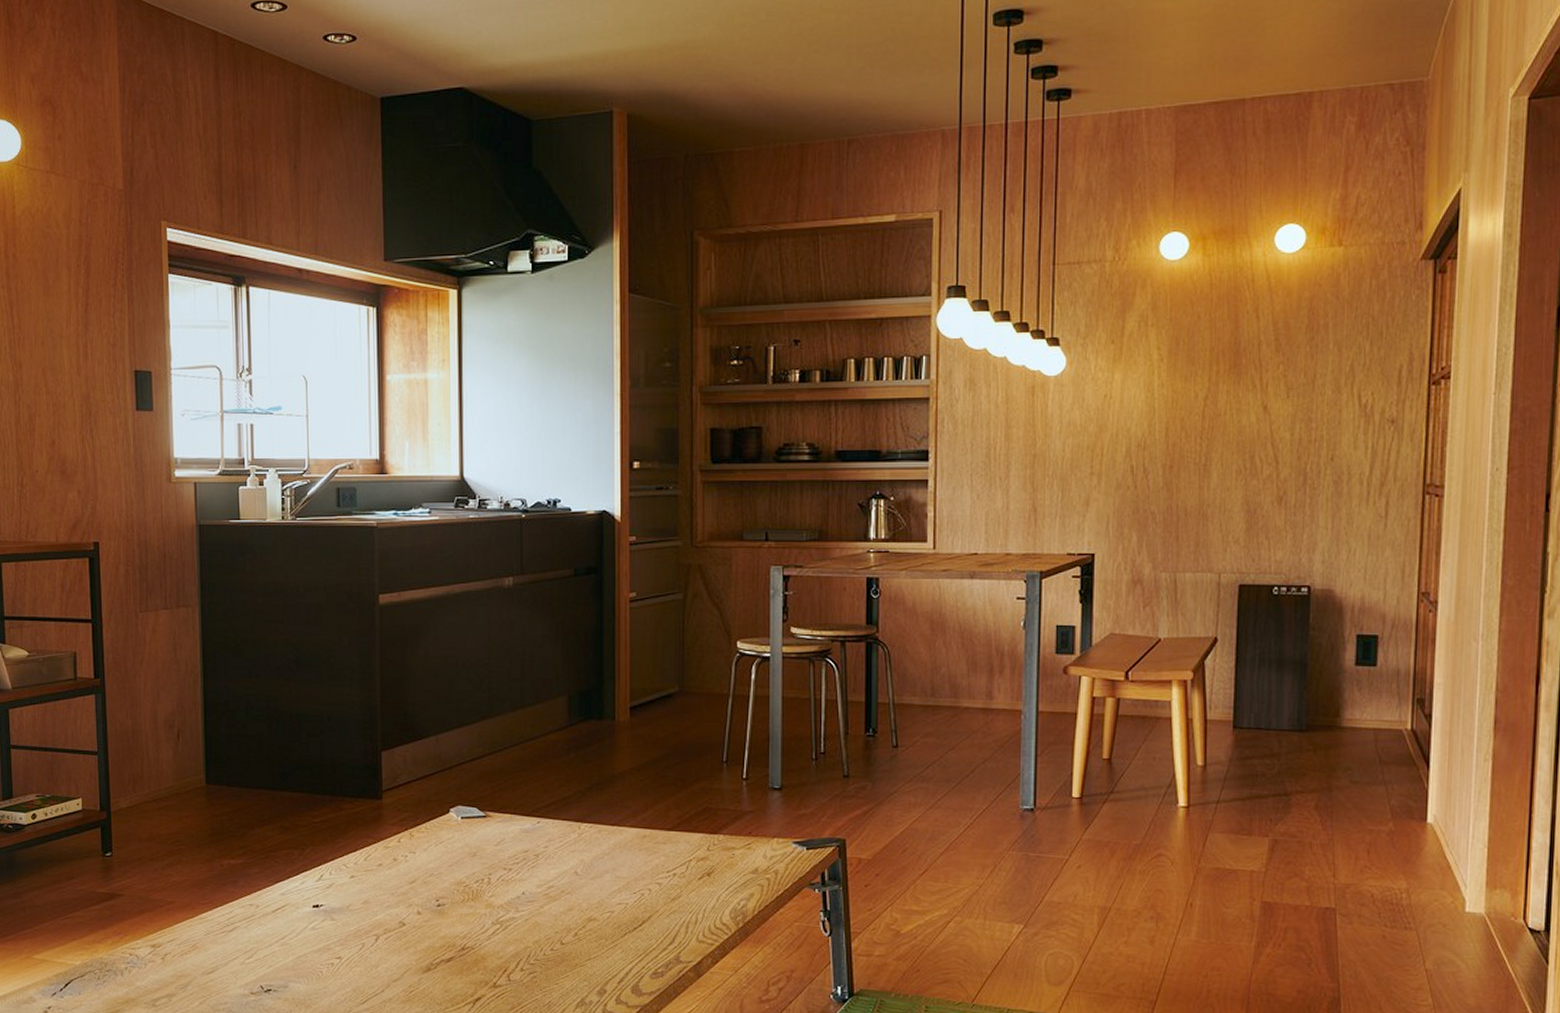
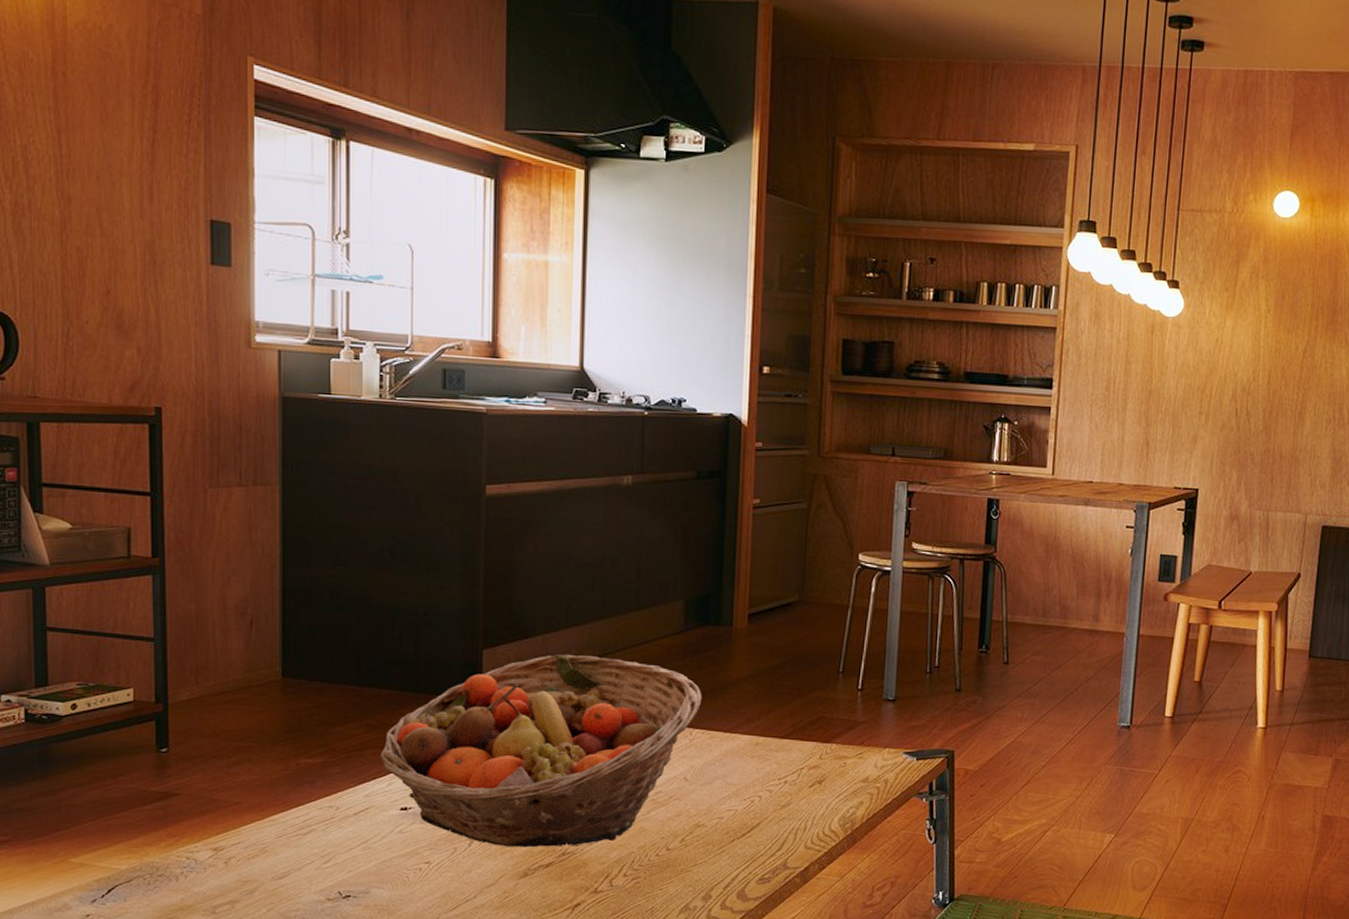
fruit basket: none [293,753,589,943] -> present [380,654,702,848]

